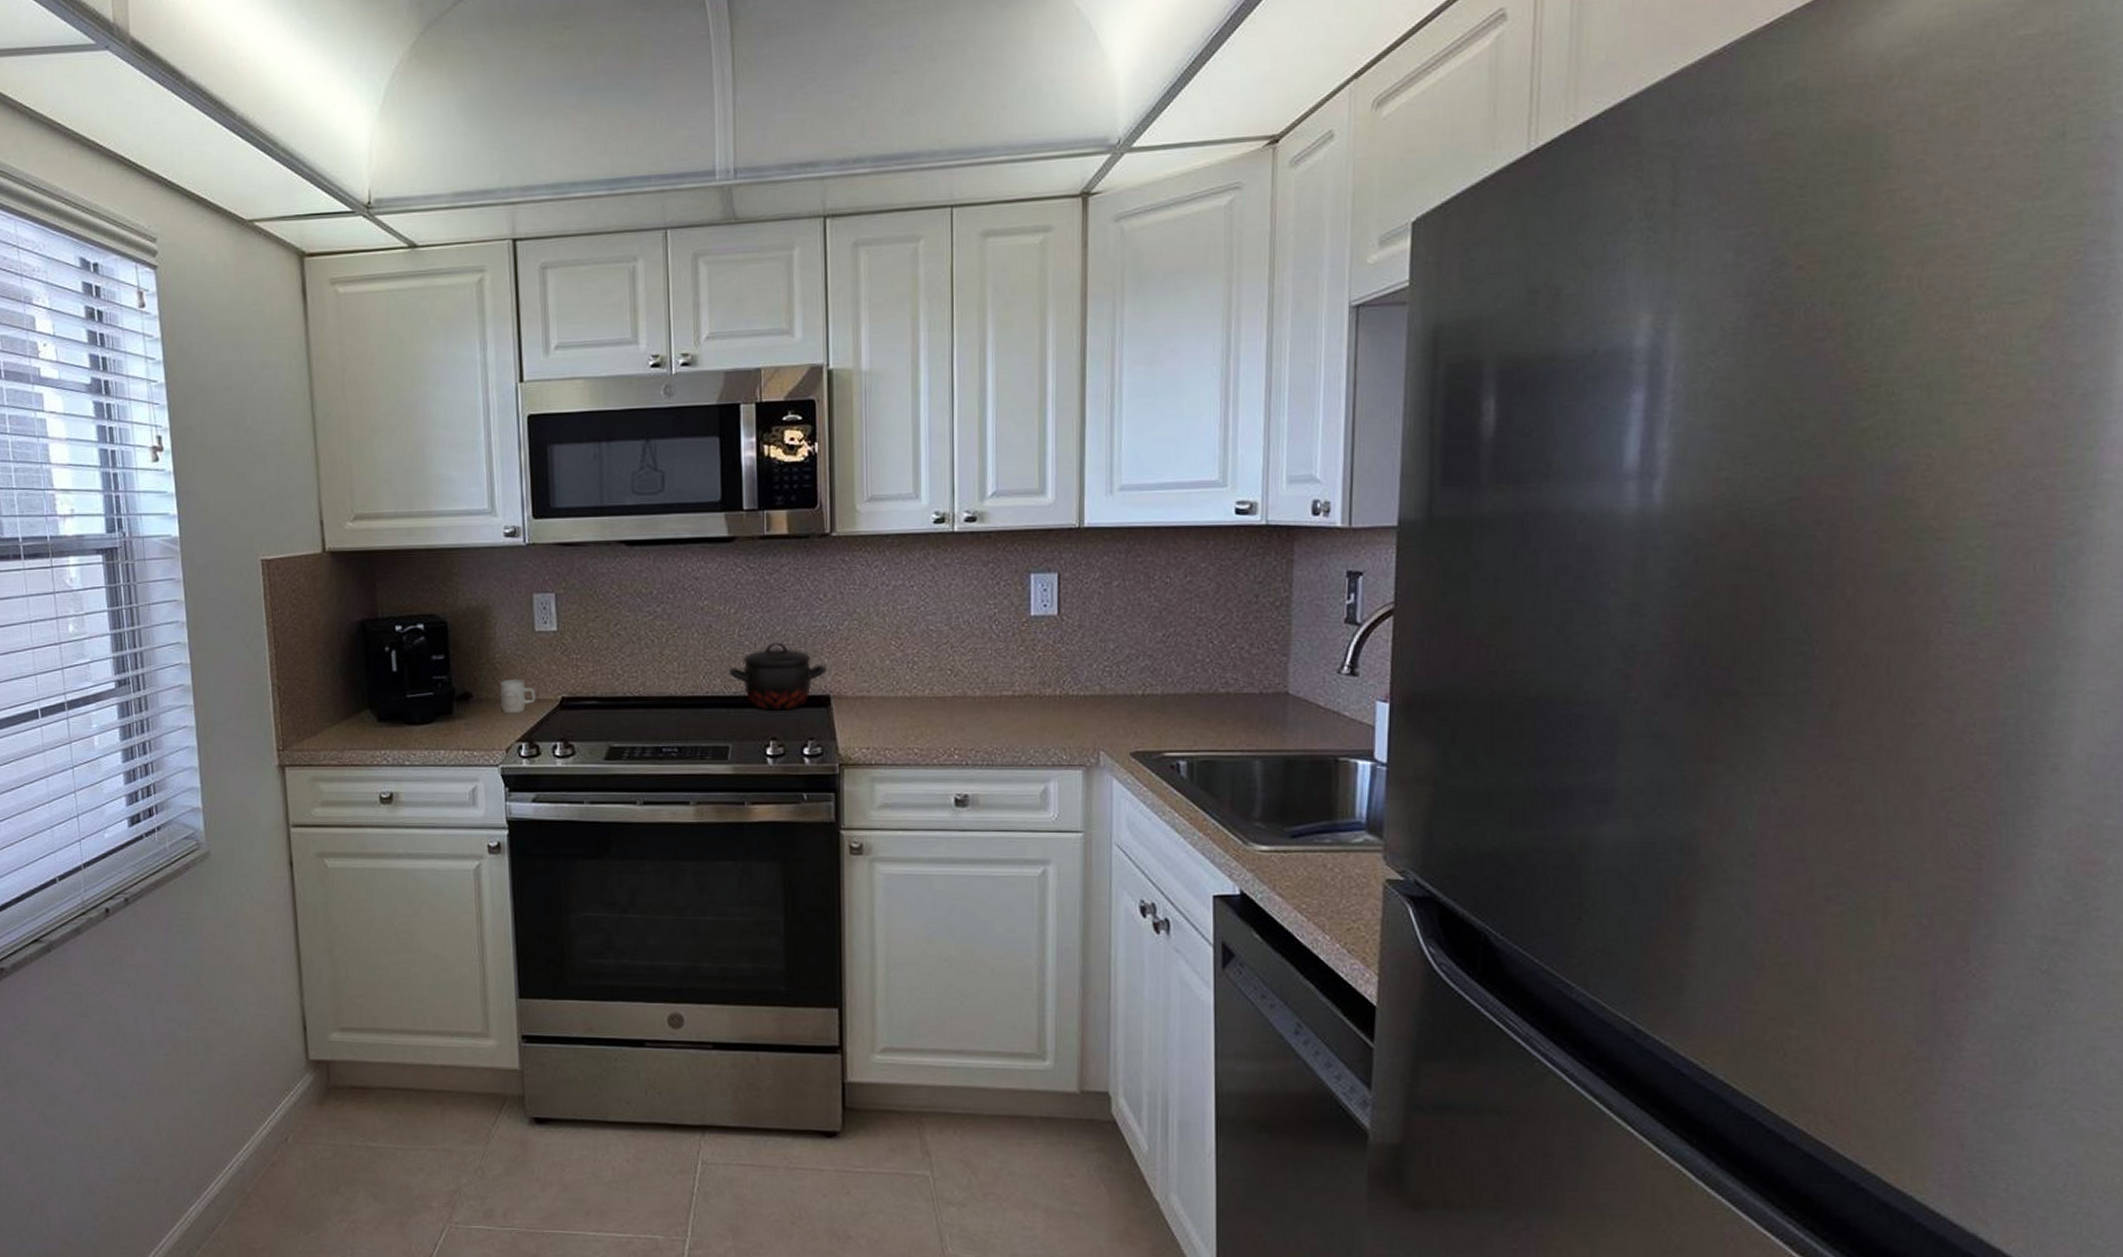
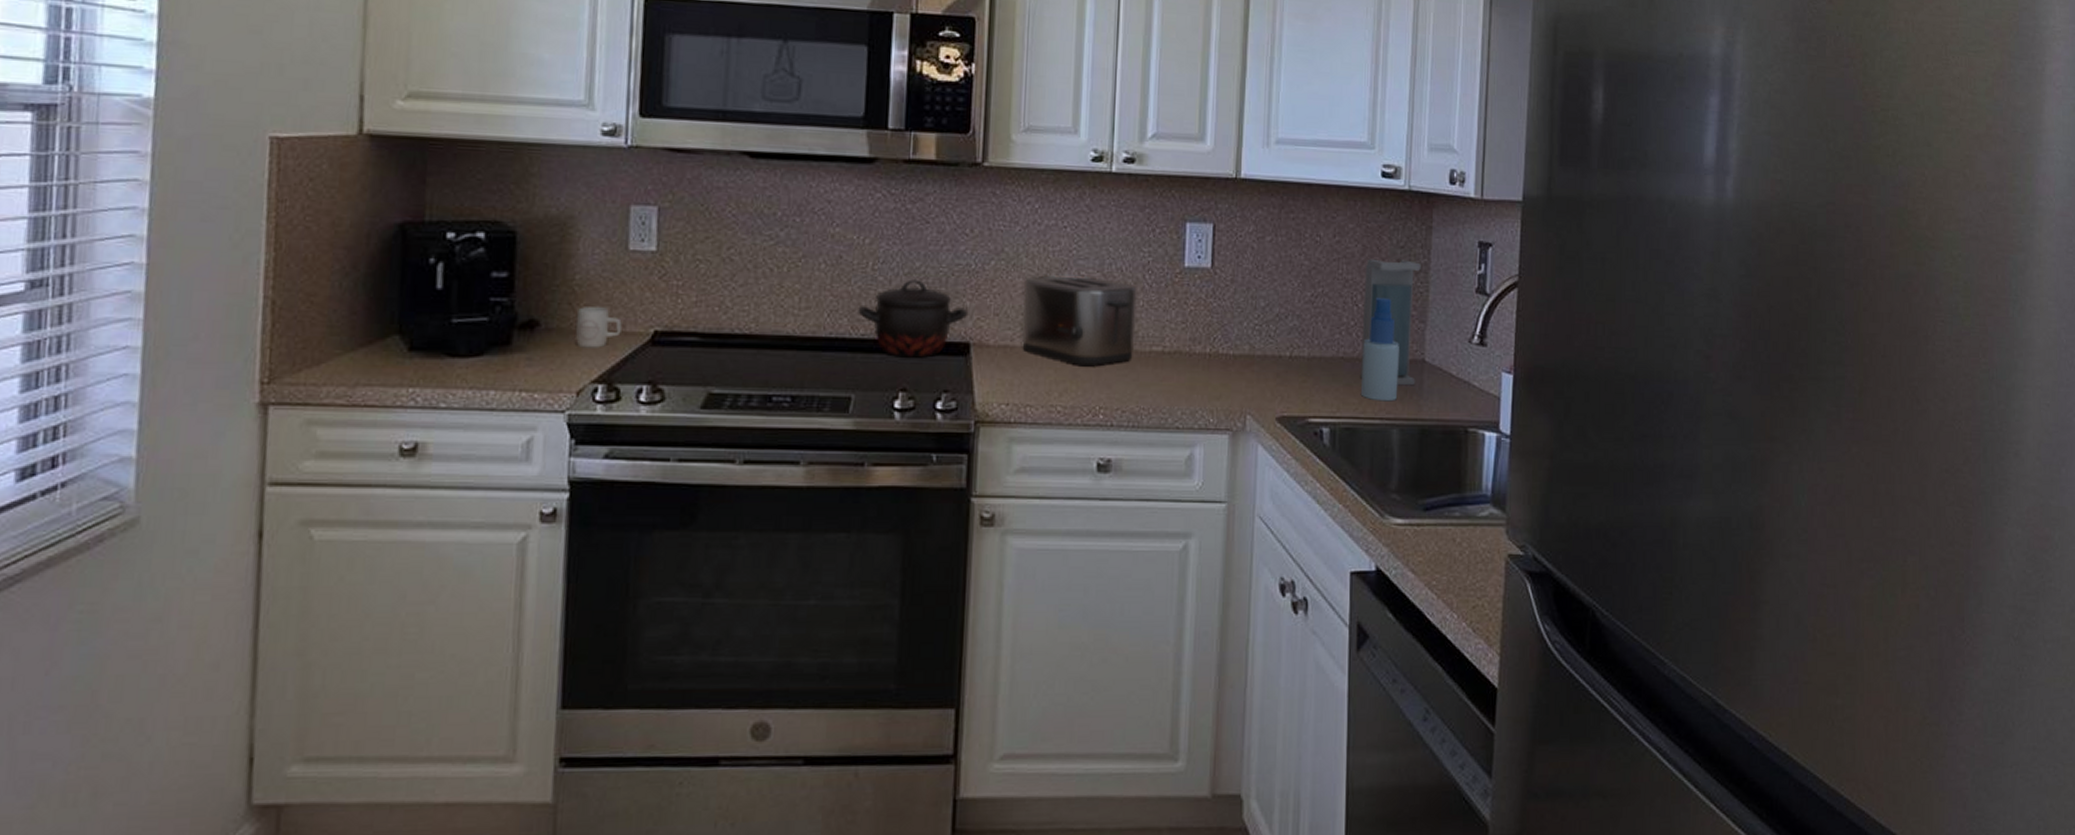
toaster: none [877,629,985,712] -> present [1022,274,1137,367]
soap dispenser: none [1218,595,1282,719] -> present [1361,258,1421,386]
spray bottle: none [1218,634,1260,734] -> present [1360,298,1399,402]

